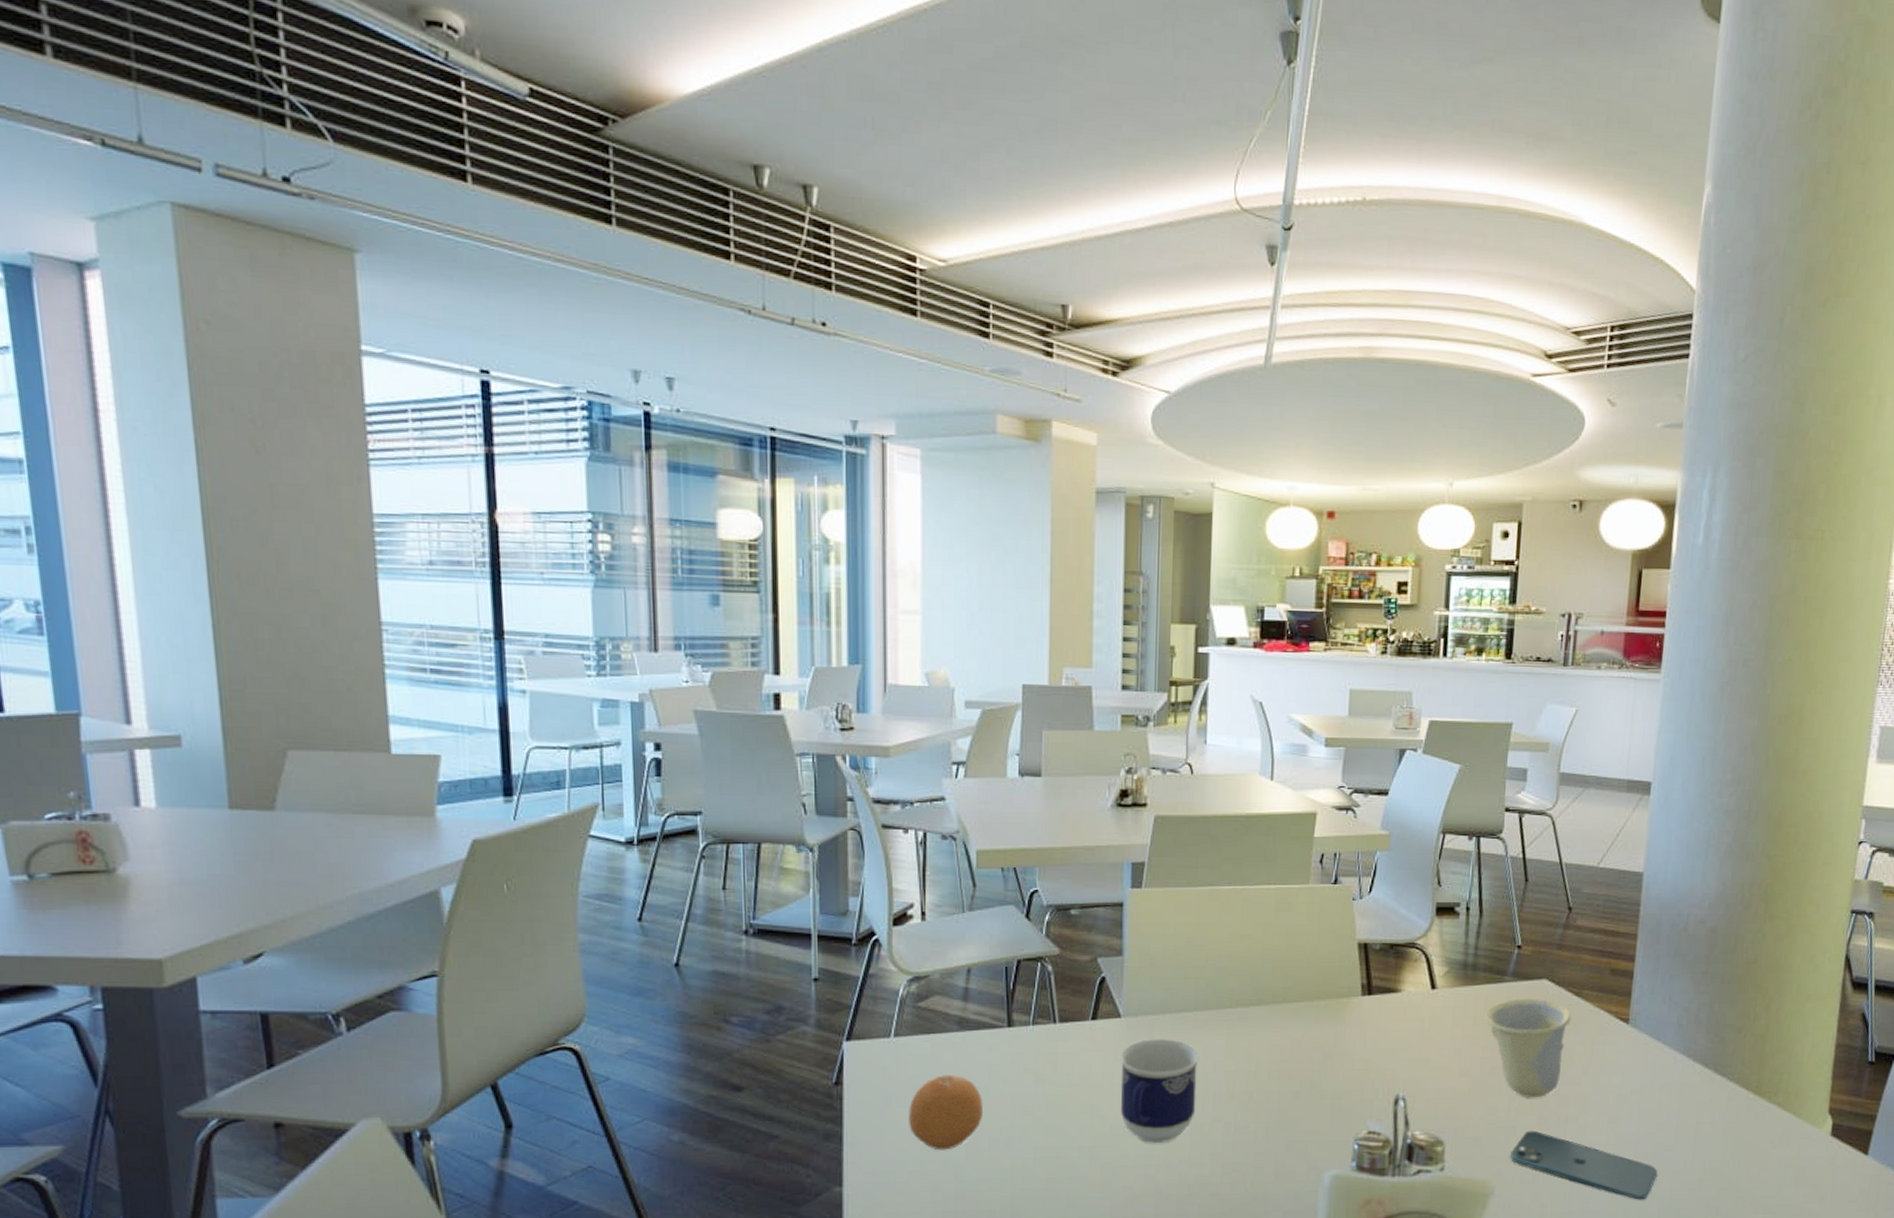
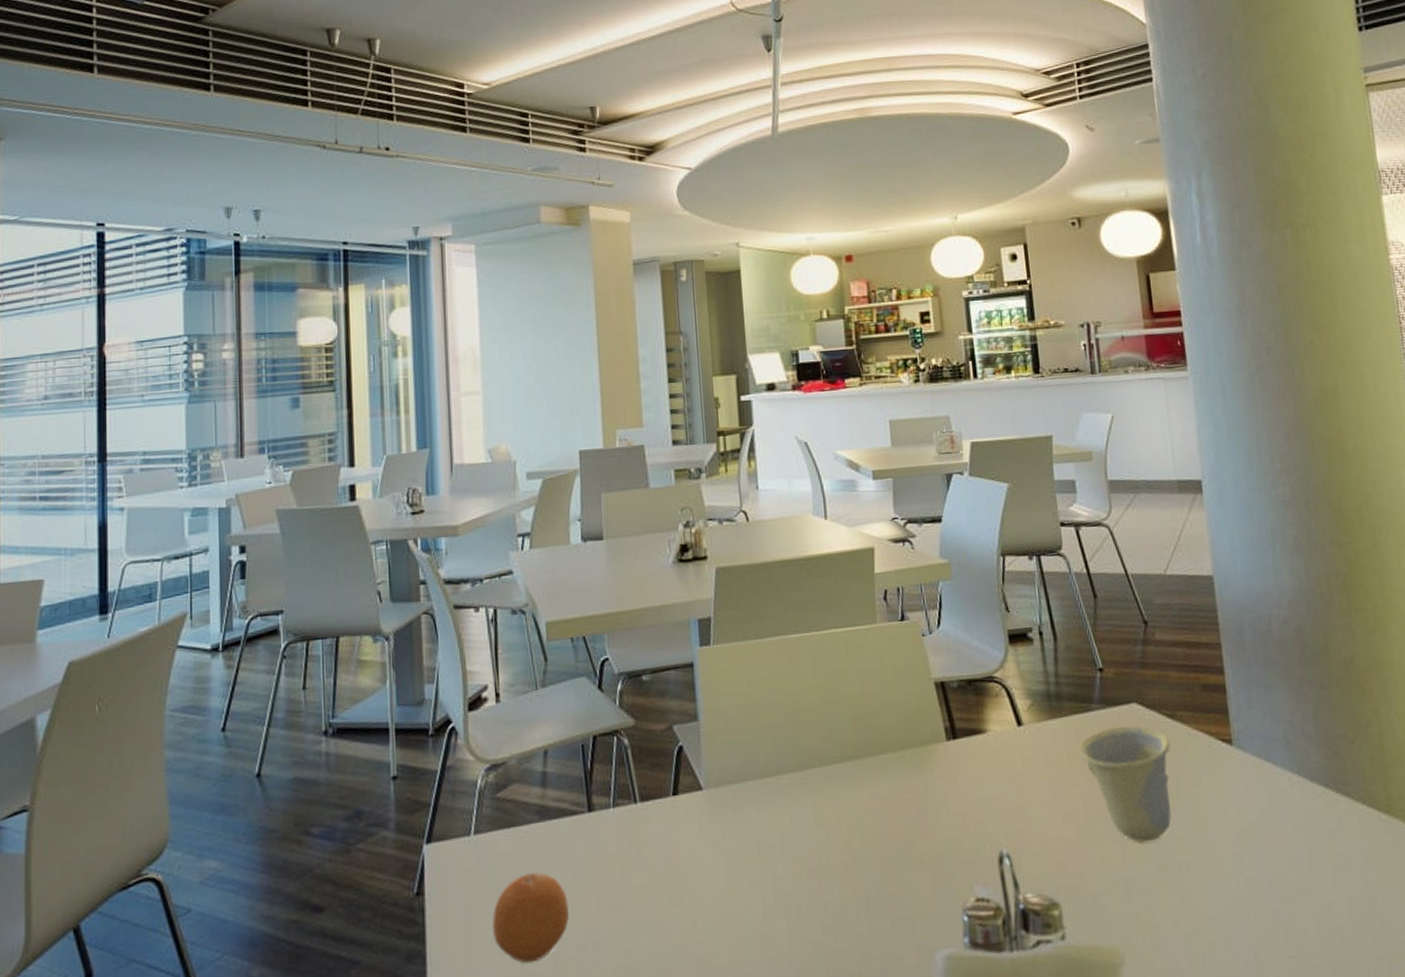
cup: present [1120,1039,1199,1143] -> none [705,809,790,934]
smartphone: present [1510,1130,1658,1200] -> none [1134,881,1302,956]

